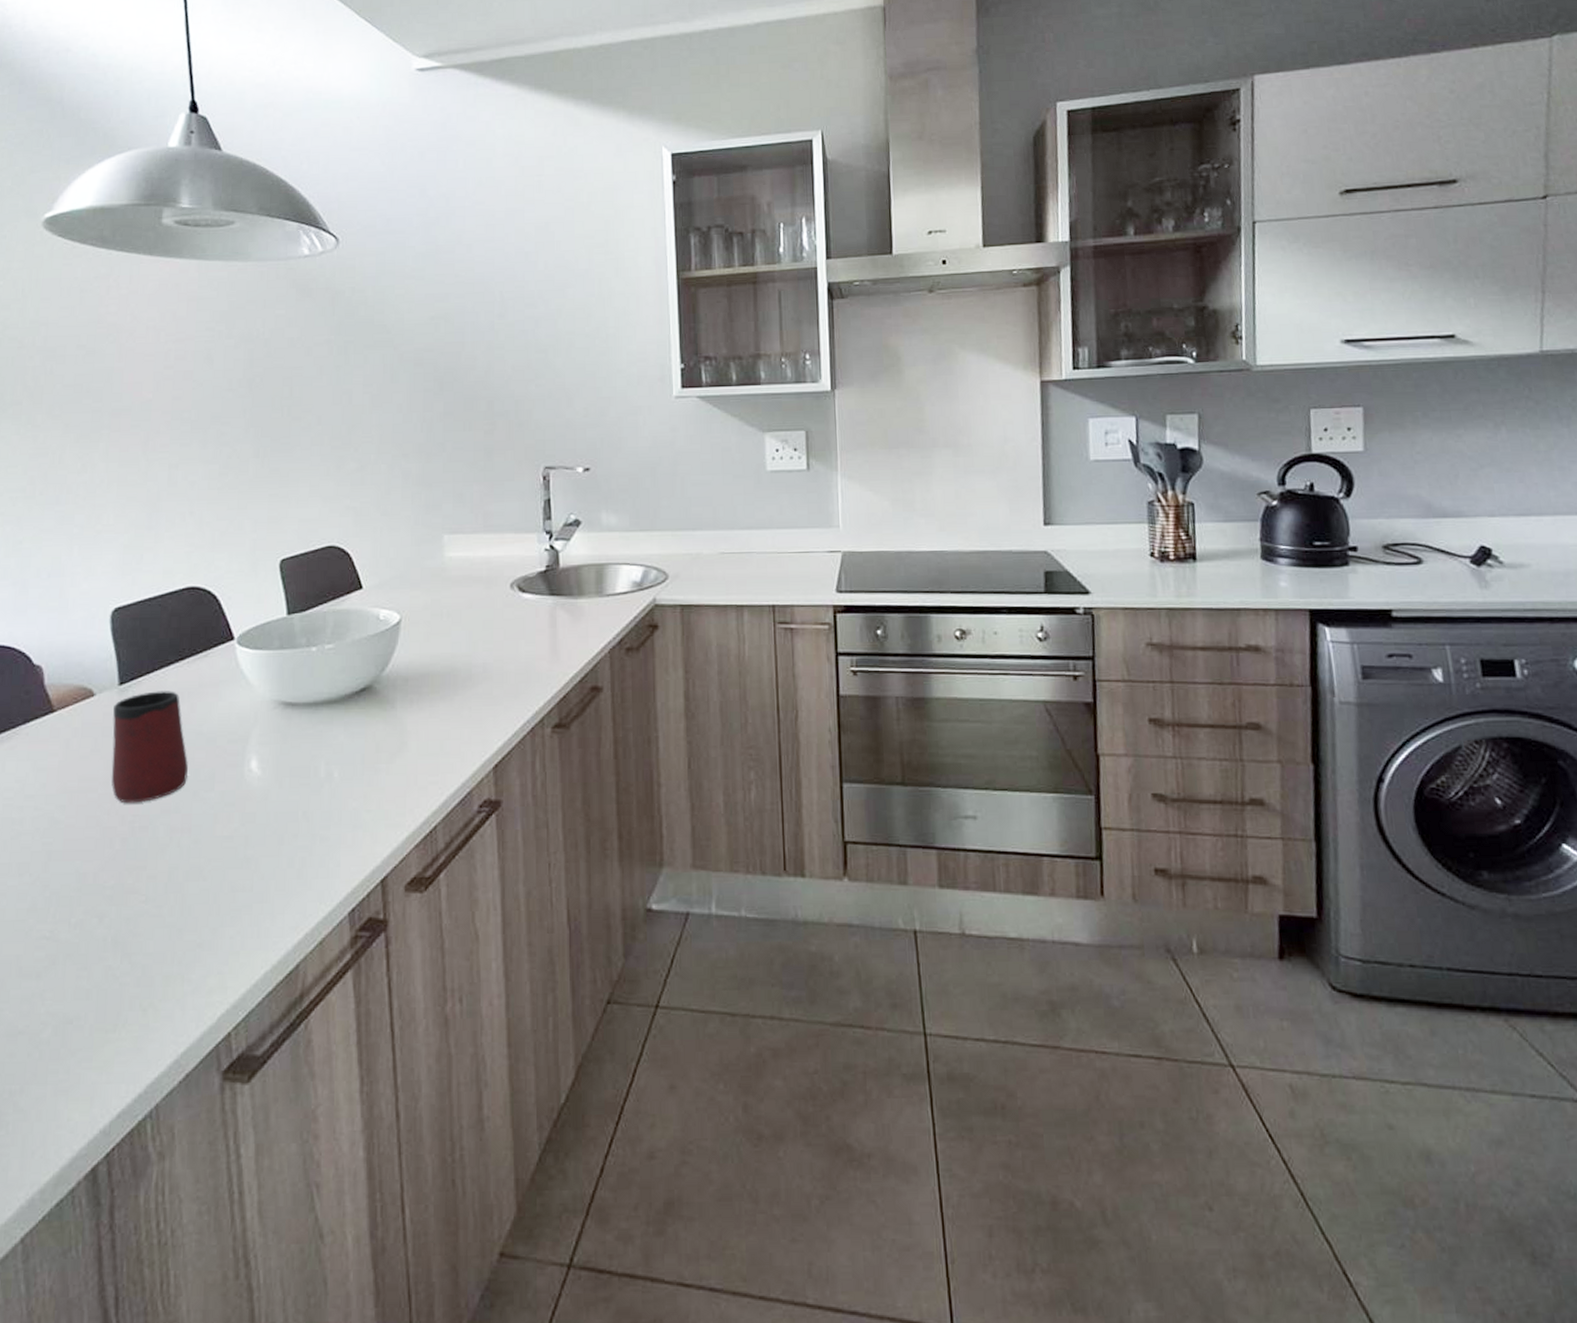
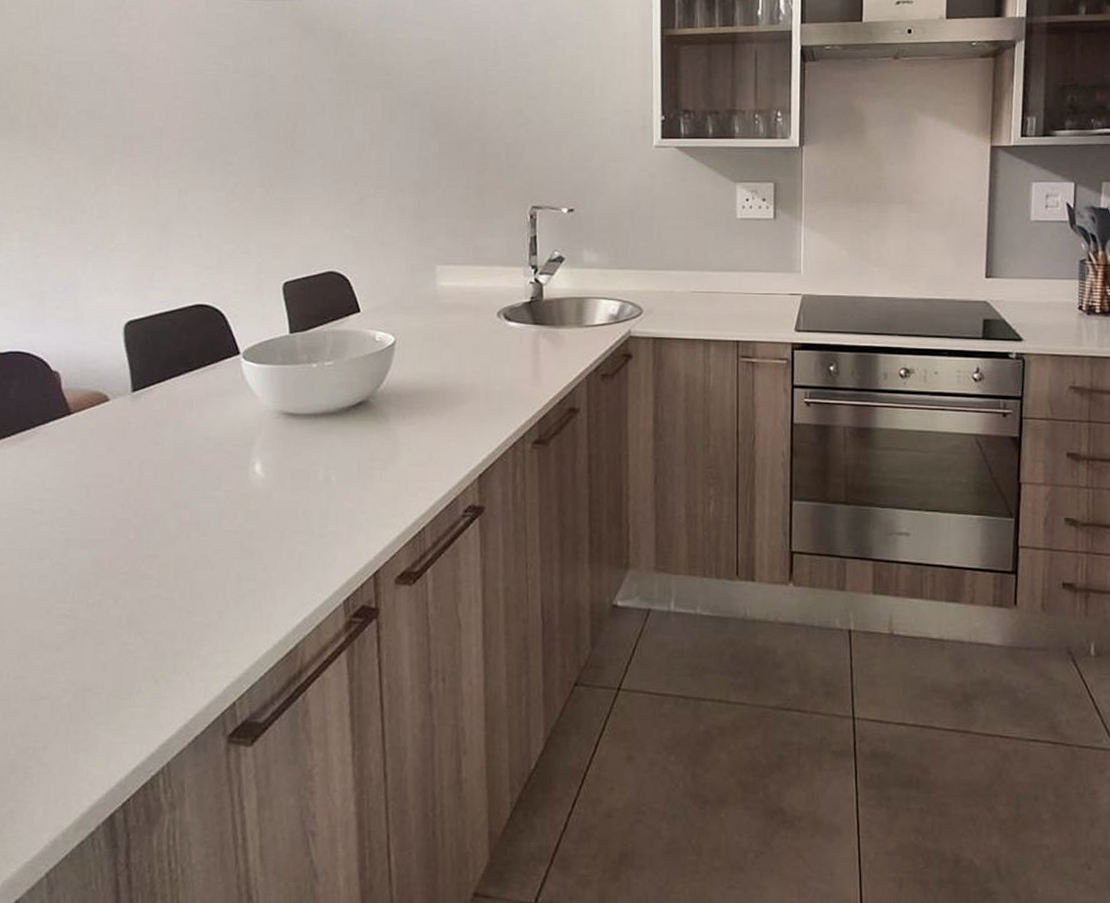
mug: present [111,691,188,804] -> none [125,398,197,499]

